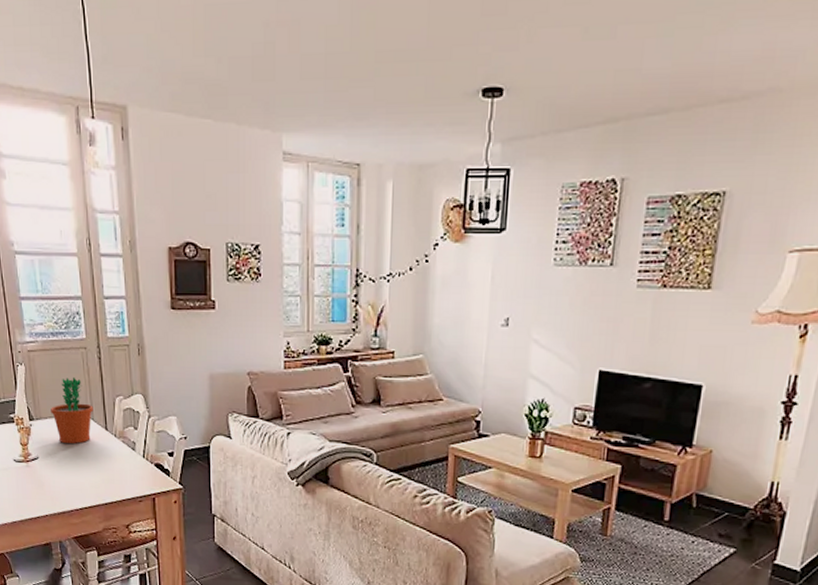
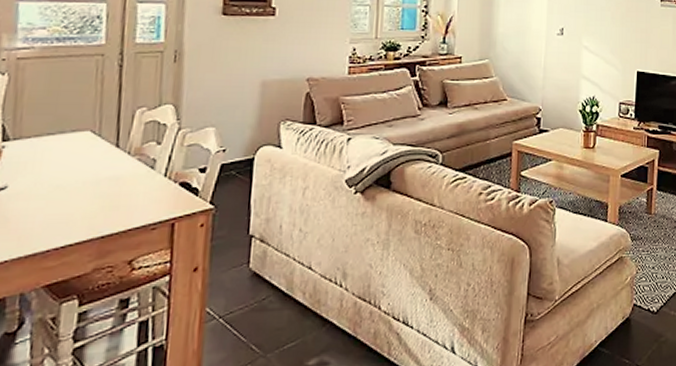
flower pot: present [51,376,93,444] -> none [38,87,103,167]

